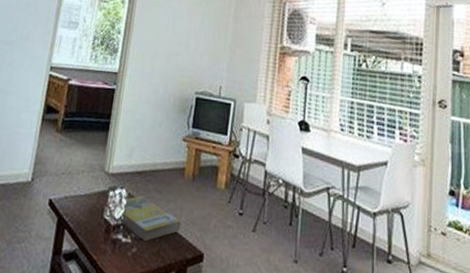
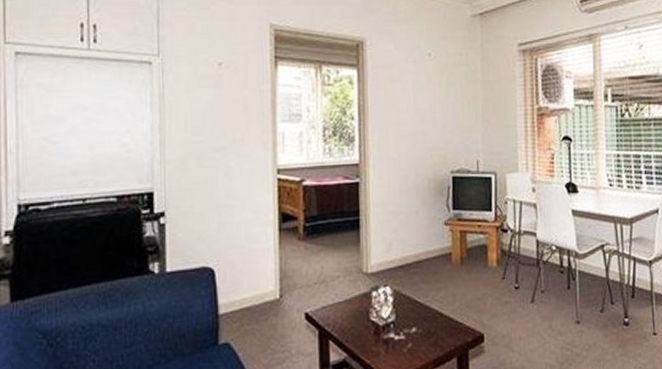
book: present [118,195,182,242] -> none [387,289,456,335]

